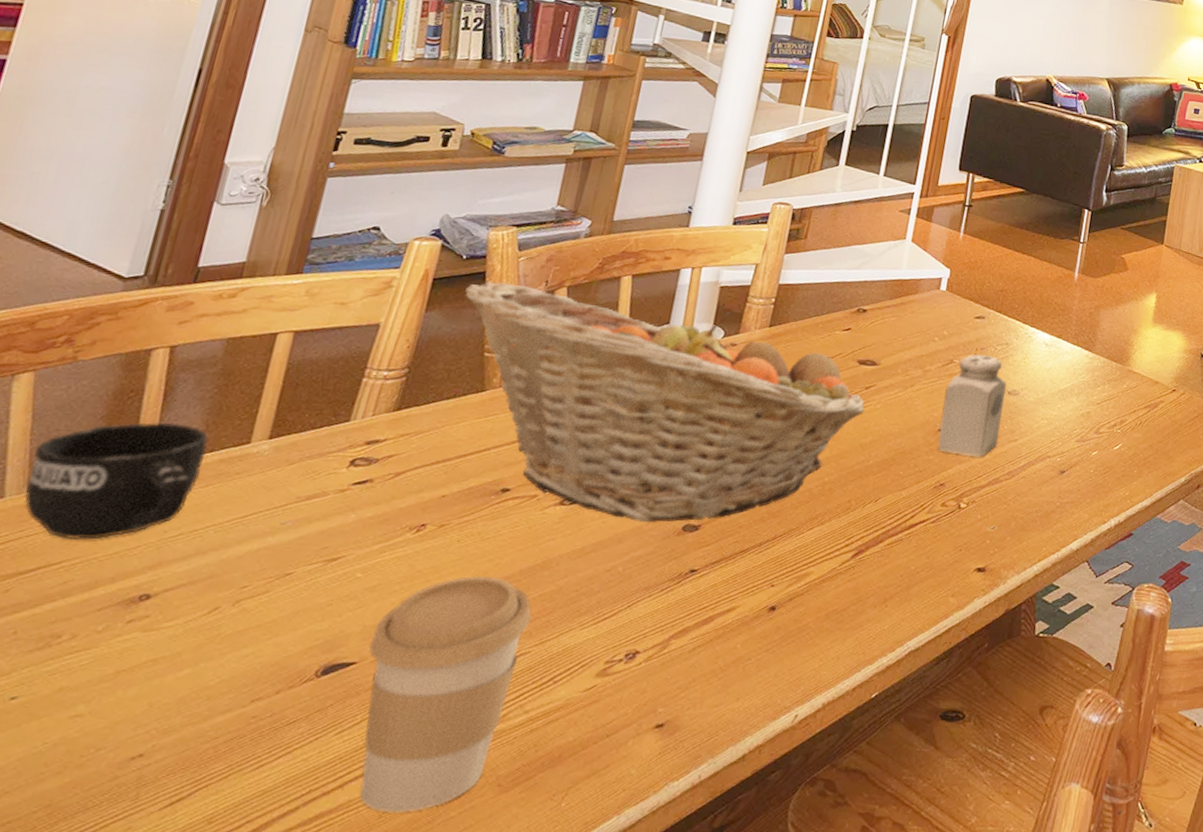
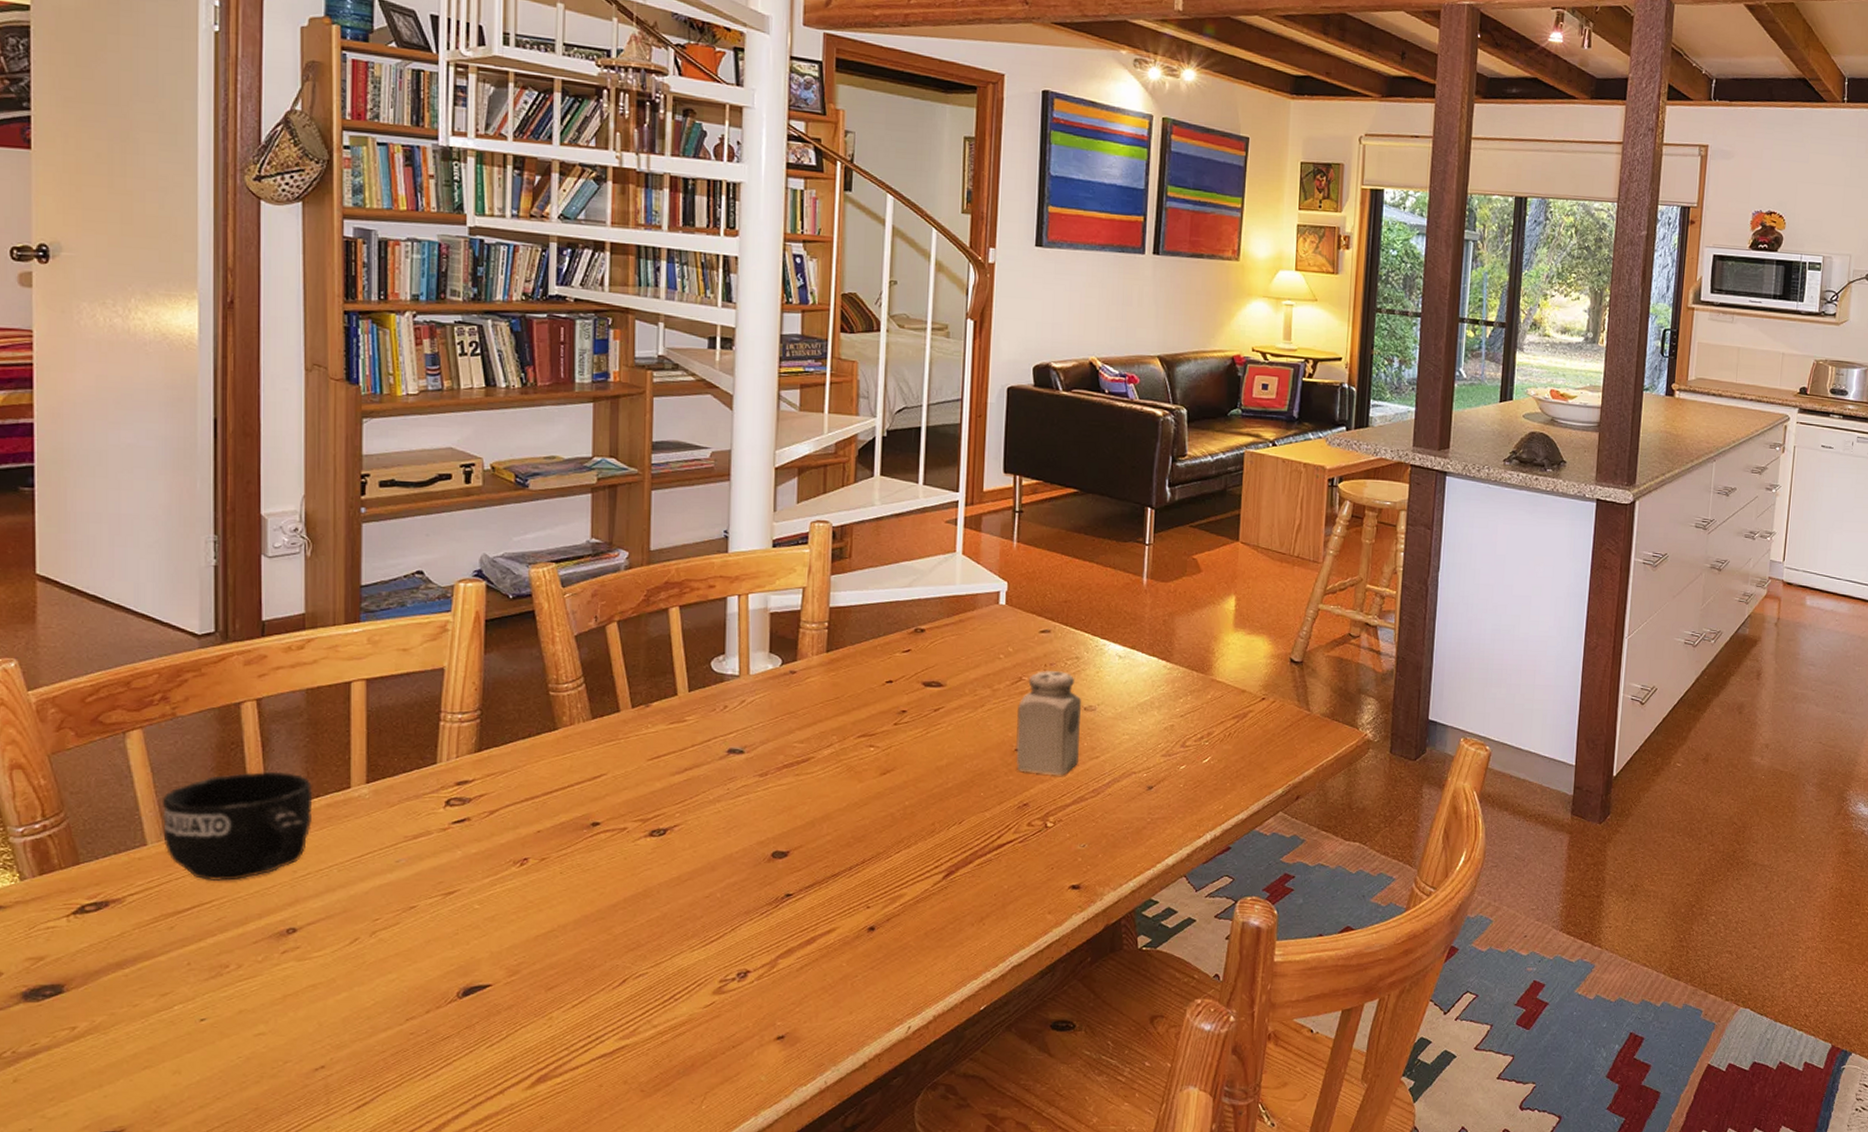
coffee cup: present [360,576,532,813] -> none [500,905,643,1115]
fruit basket: present [465,281,865,523] -> none [519,620,936,851]

